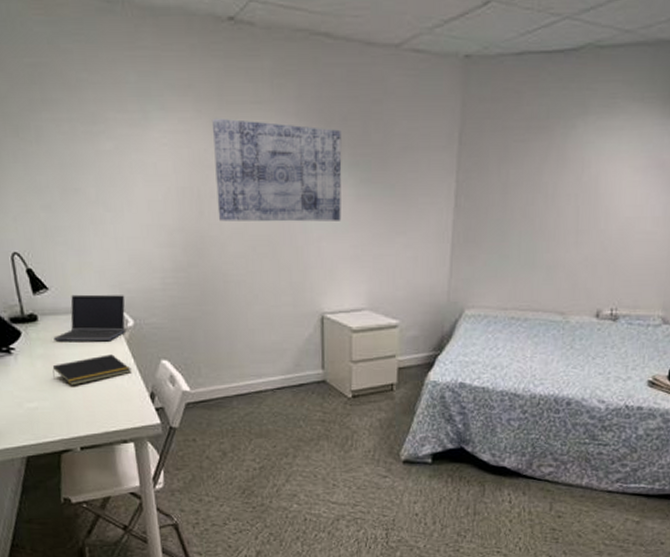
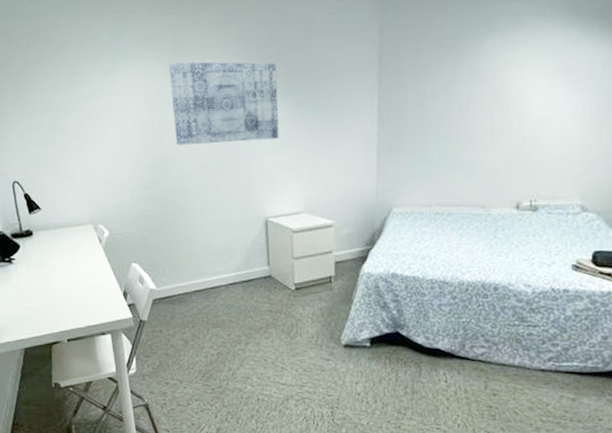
notepad: present [52,354,132,386] -> none [44,260,108,288]
laptop computer: present [53,294,125,342] -> none [45,211,102,252]

